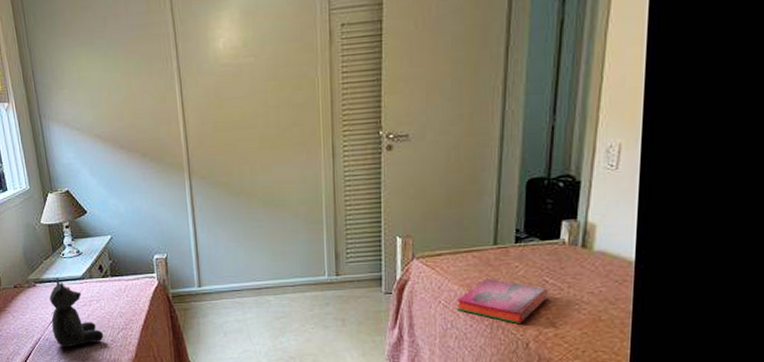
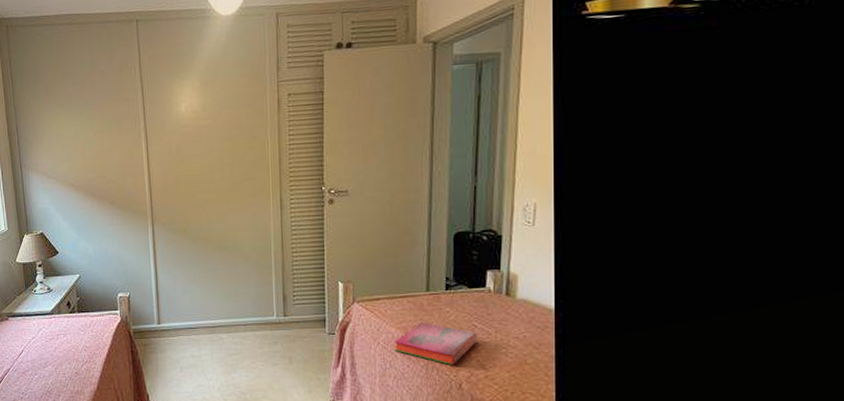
teddy bear: present [49,277,104,348] -> none [20,312,69,379]

